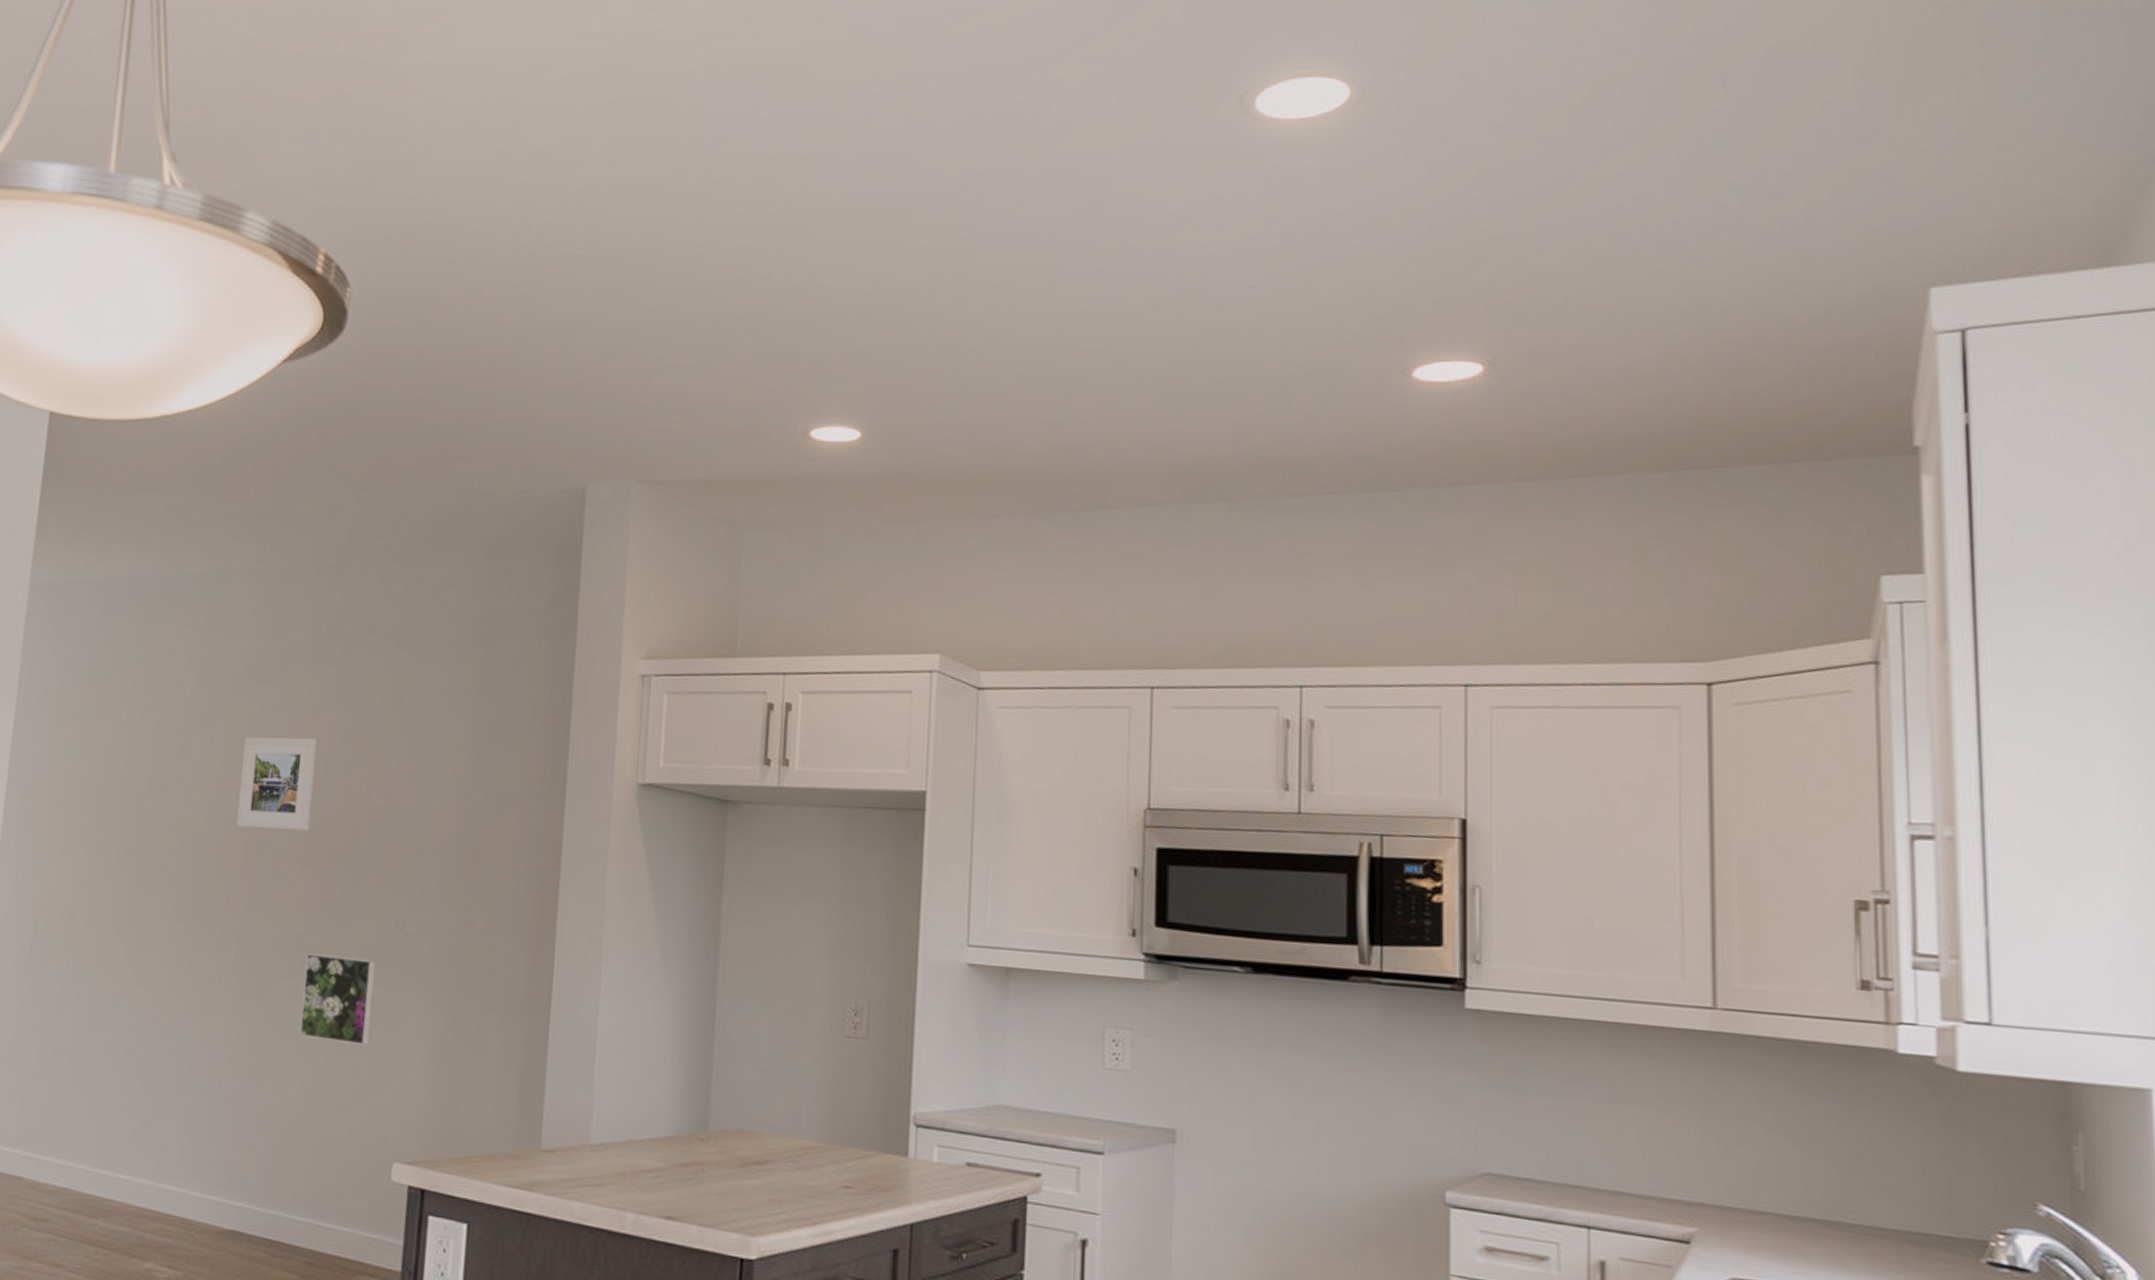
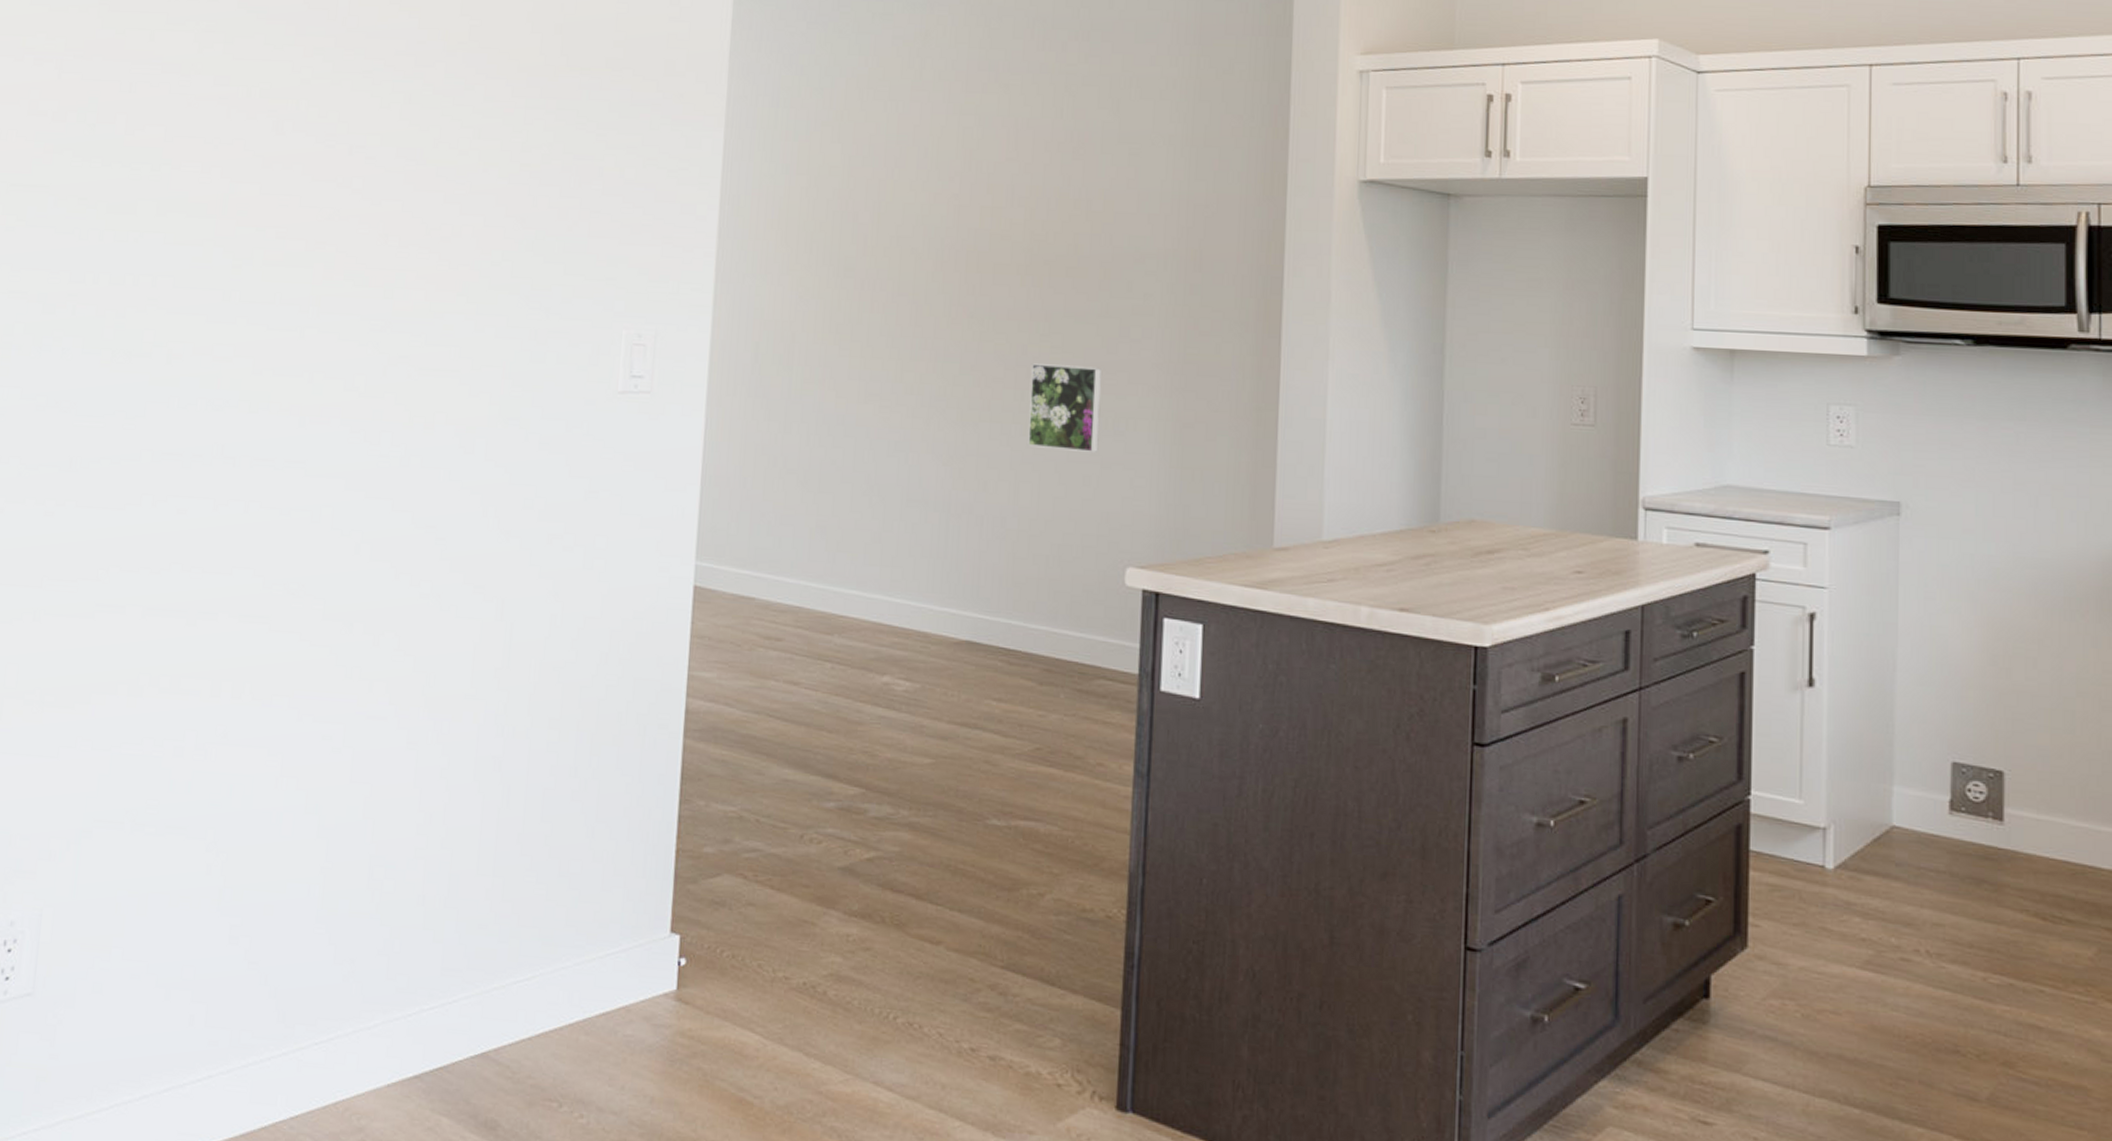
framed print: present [236,736,317,831] -> none [955,146,1034,241]

